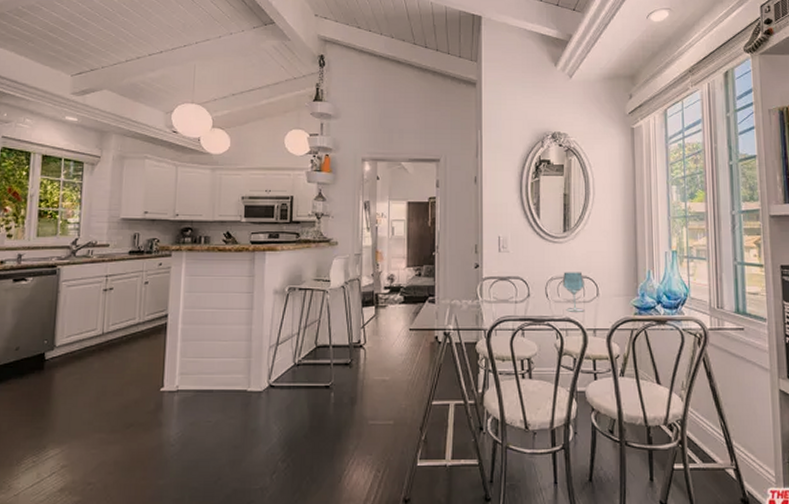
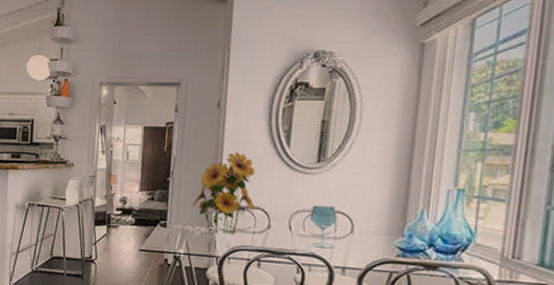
flower bouquet: none [458,225,515,306] -> present [192,152,255,235]

